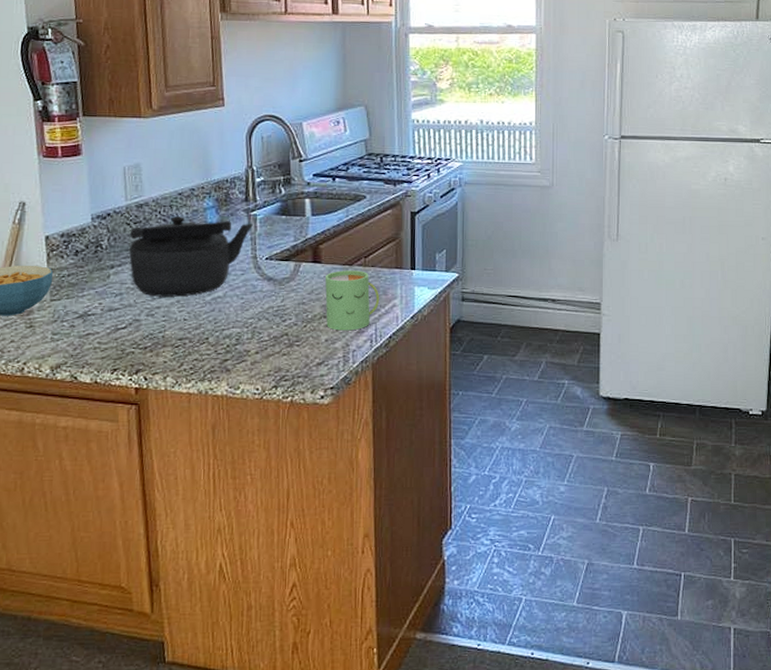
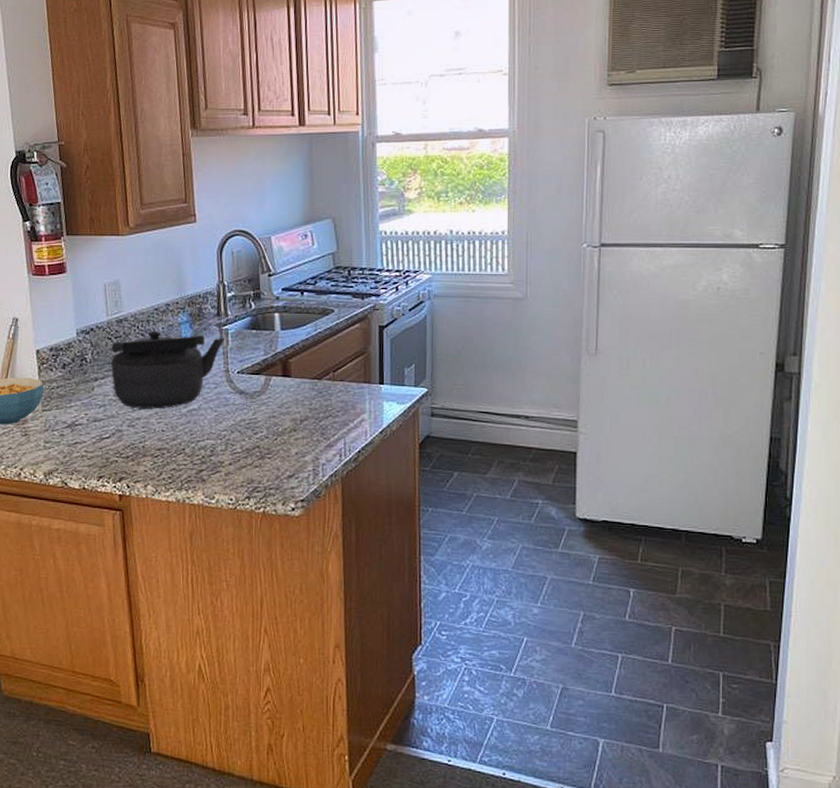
mug: present [324,270,380,331] -> none [294,384,349,445]

